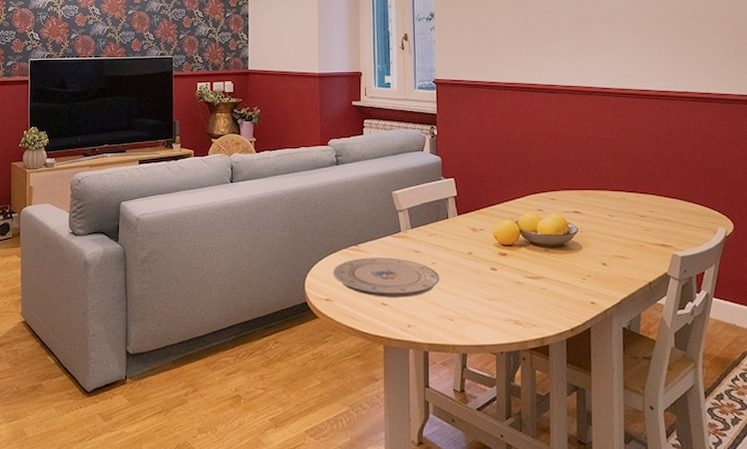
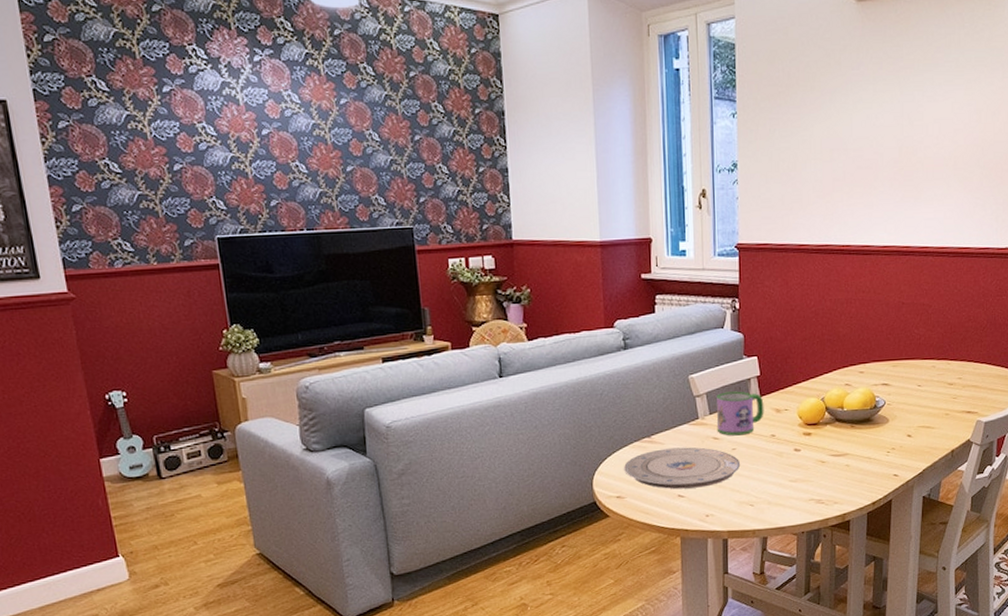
mug: none [417,209,462,251] -> present [716,391,764,436]

